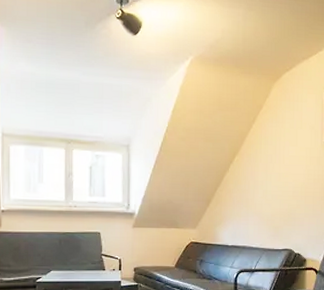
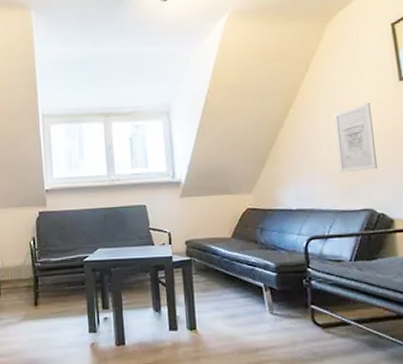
wall art: none [270,158,300,217] -> present [334,103,377,173]

